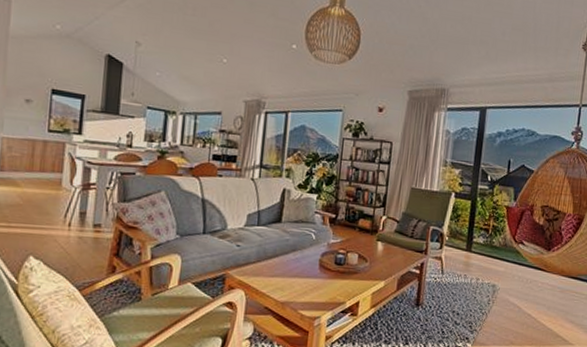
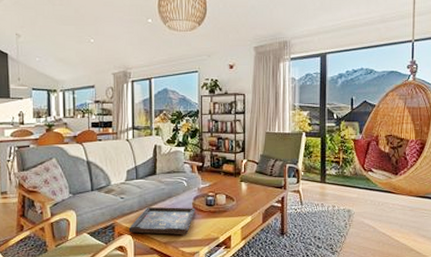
decorative tray: none [241,259,322,296] -> present [128,207,196,235]

